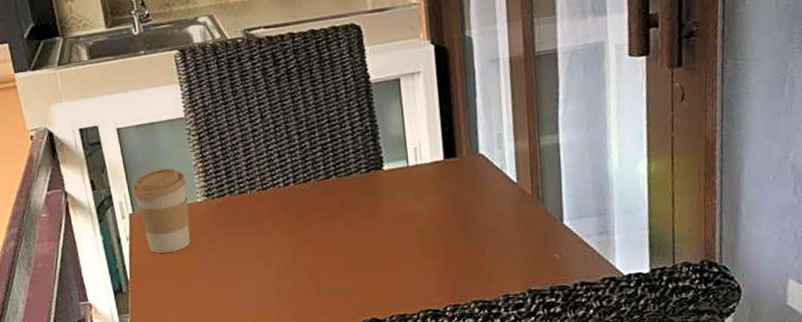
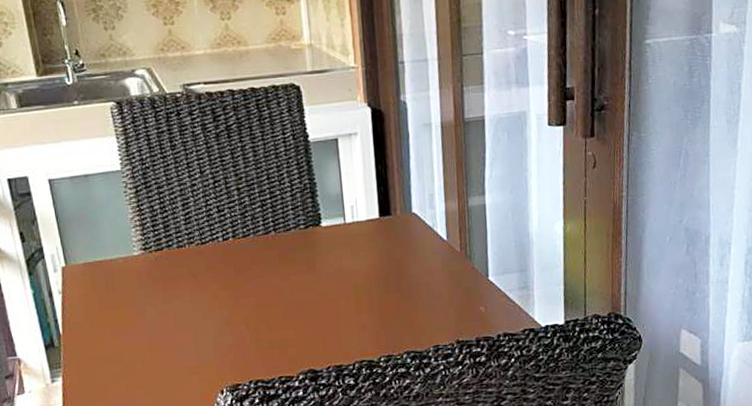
coffee cup: present [131,168,190,253] -> none [64,221,127,307]

